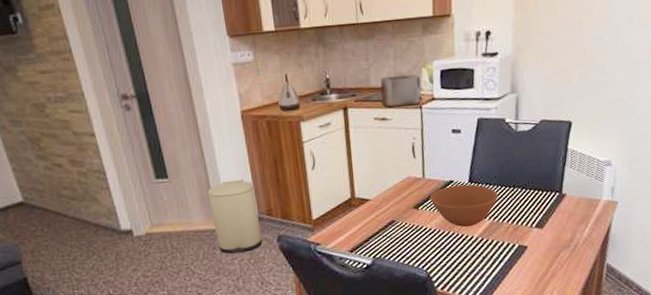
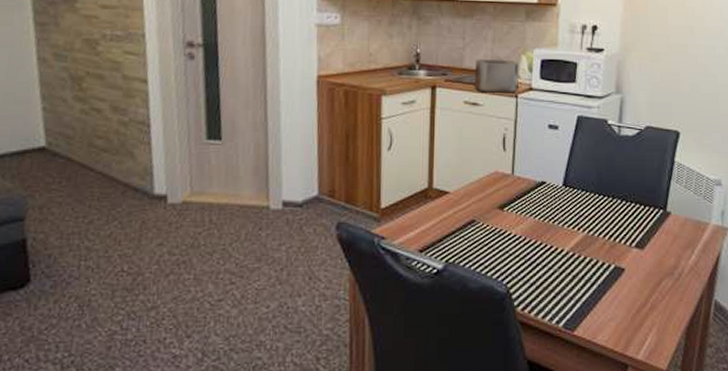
pedal bin: present [207,179,262,254] -> none [264,151,319,238]
kettle: present [277,74,301,111] -> none [359,42,386,82]
bowl: present [430,184,498,227] -> none [518,188,595,238]

